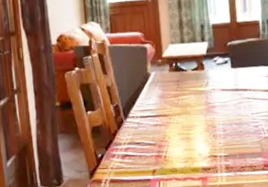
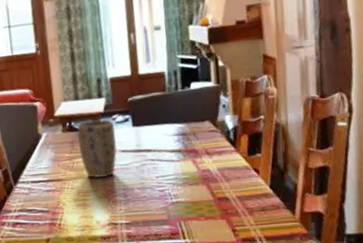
plant pot: none [182,61,218,114] -> present [77,119,117,178]

